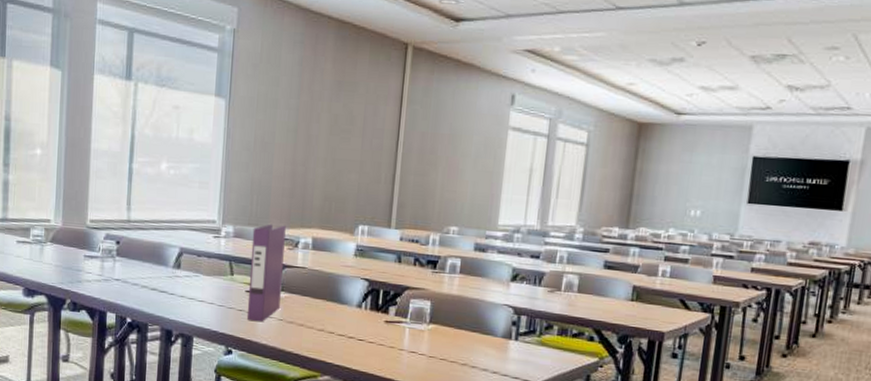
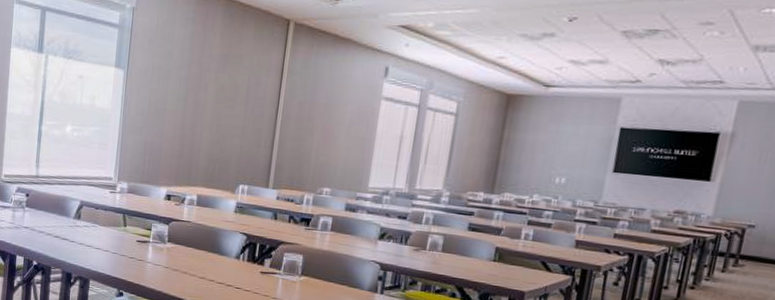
binder: present [246,224,286,323] -> none [136,182,174,269]

